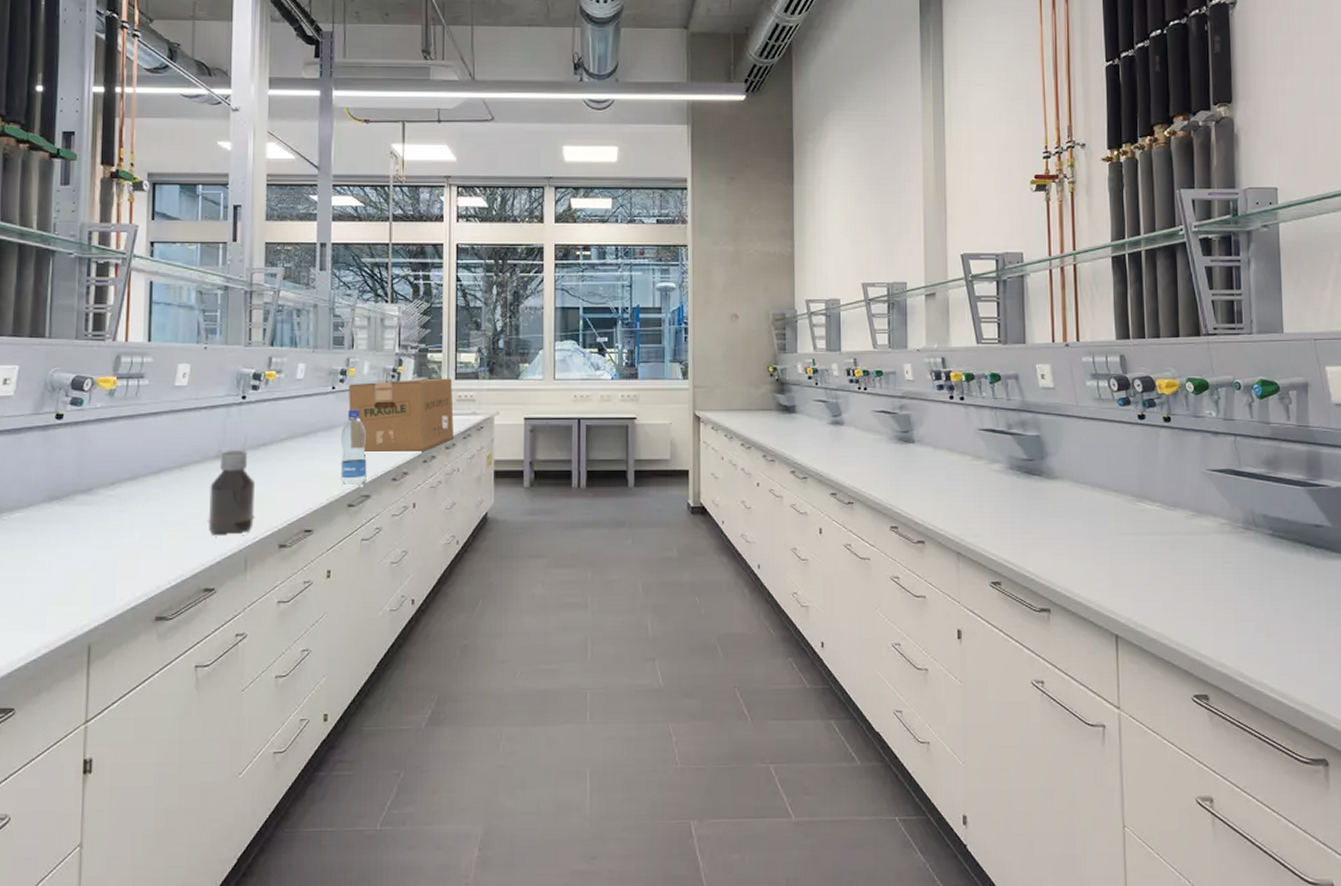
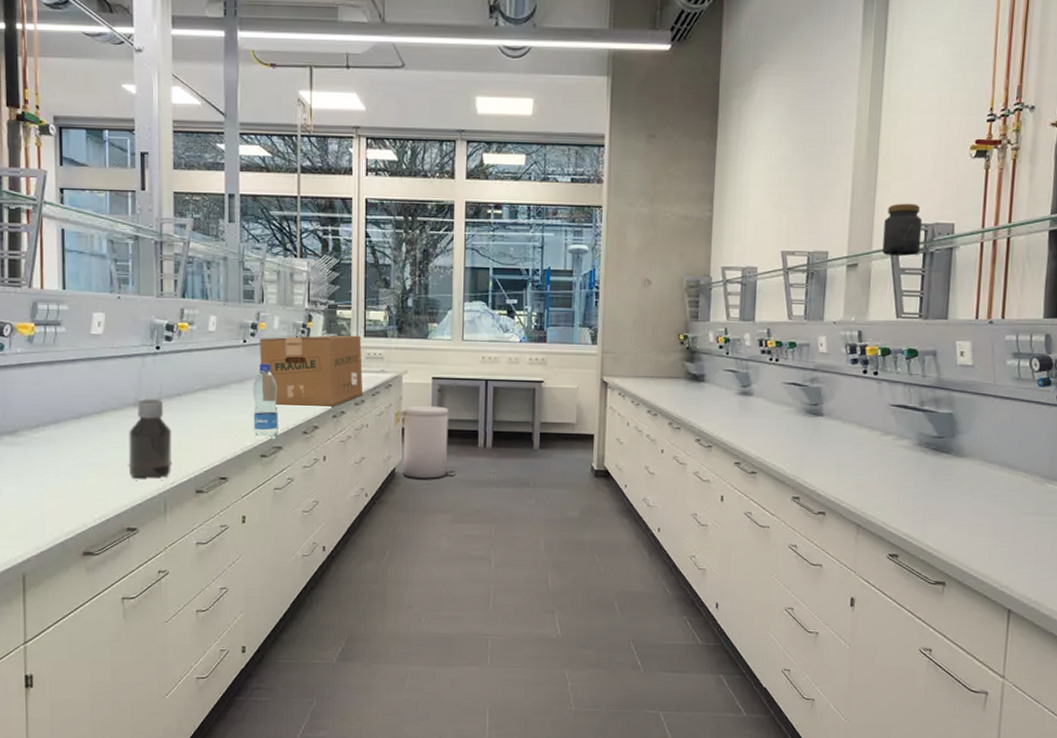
pedal bin: none [491,447,550,524] -> present [399,405,457,480]
jar: none [957,235,994,284] -> present [882,203,923,256]

